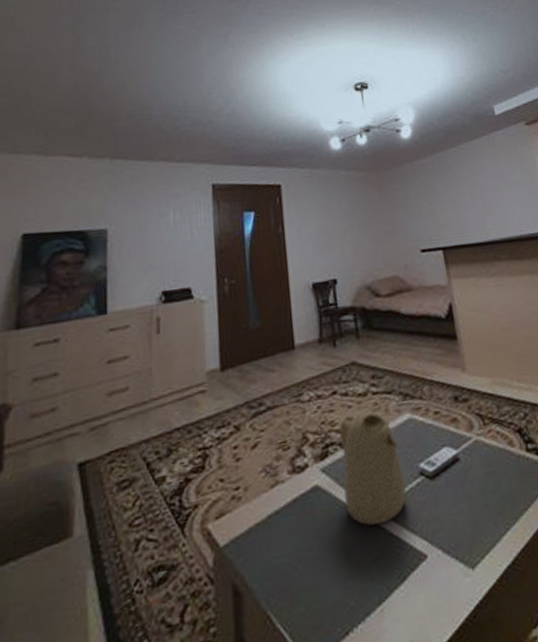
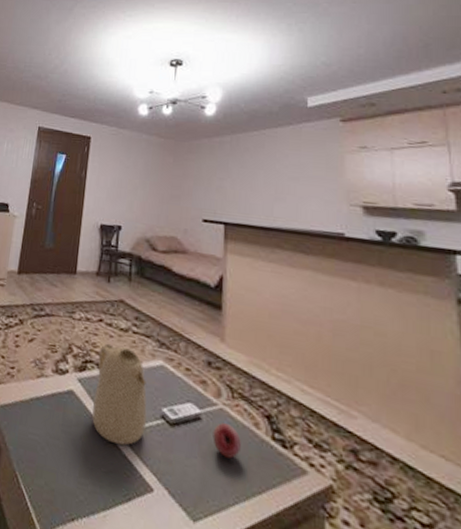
fruit: none [472,453,501,489] -> present [213,423,241,459]

